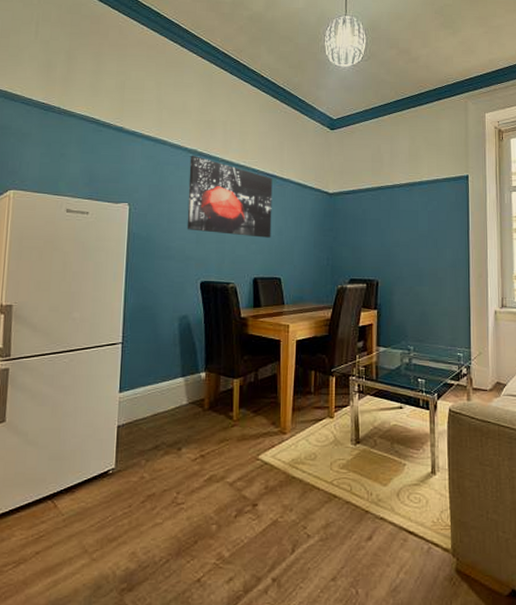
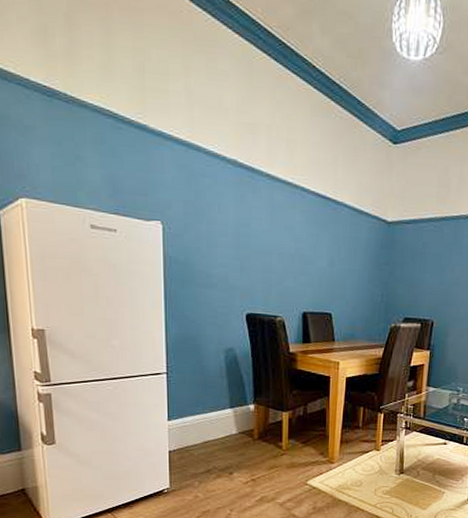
wall art: present [186,155,273,238] -> none [229,166,325,269]

